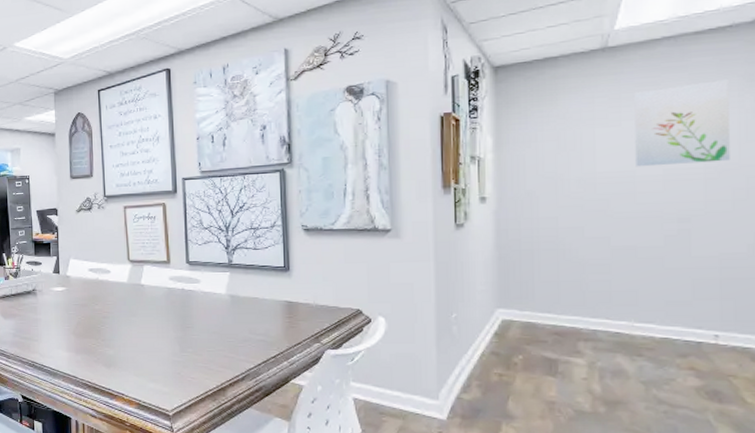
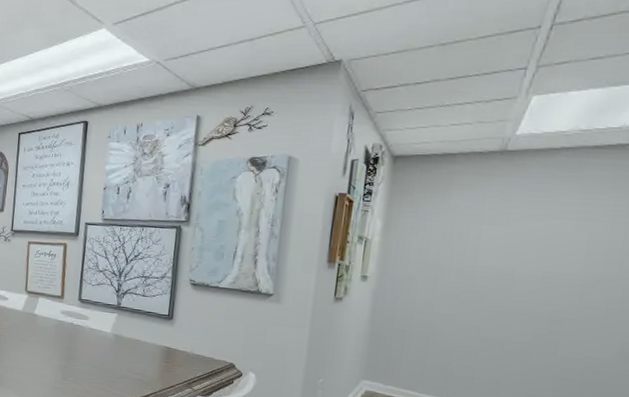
wall art: present [634,80,730,167] -> none [516,194,620,272]

